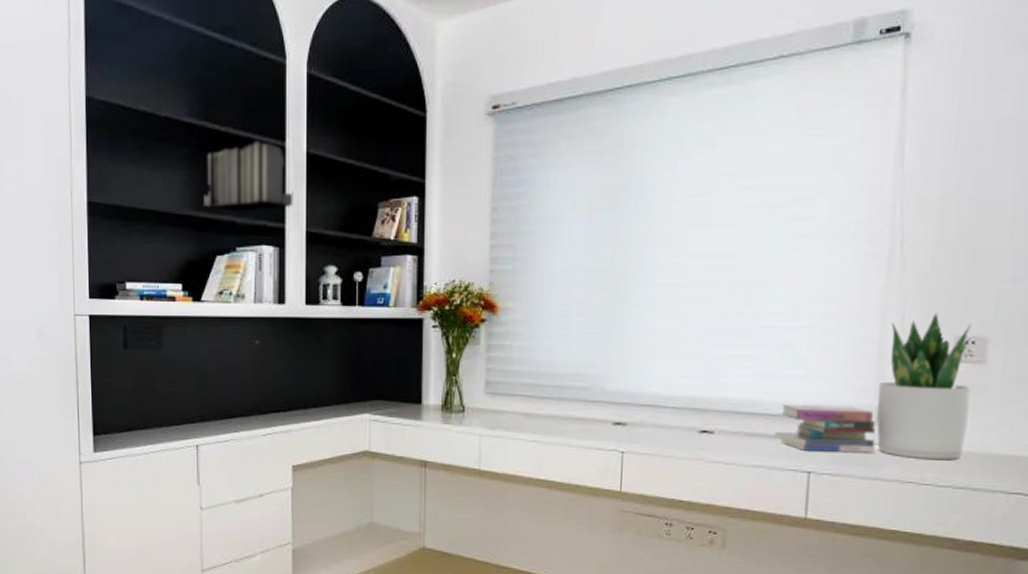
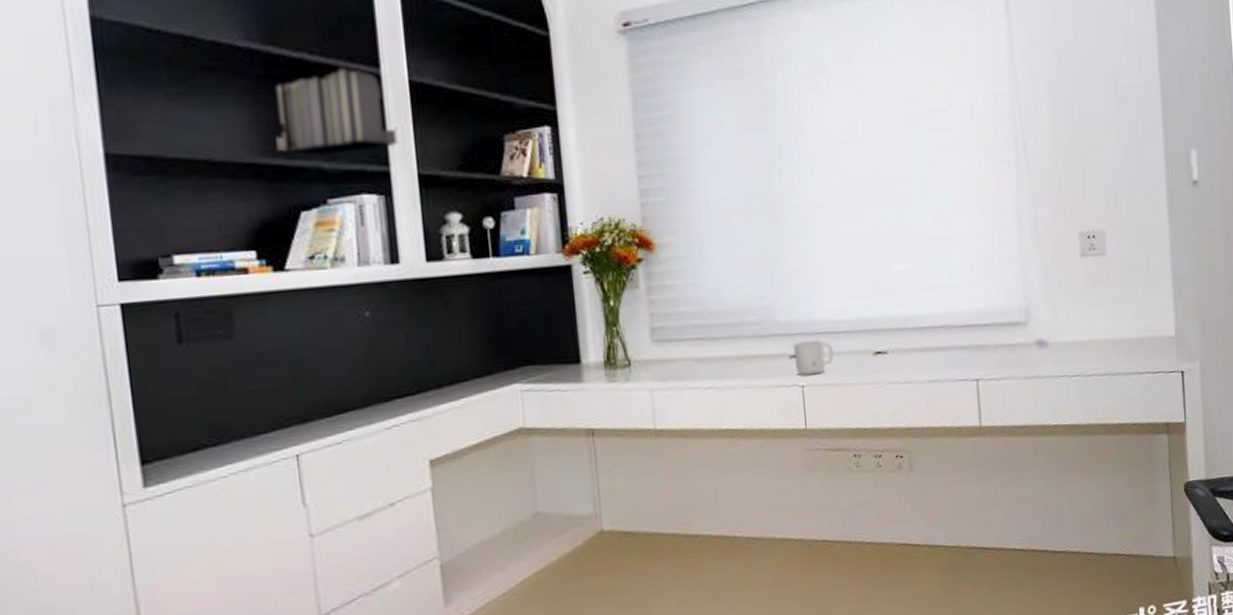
mug: none [617,411,658,443] -> present [793,340,834,376]
books: present [773,405,875,453] -> none [941,309,1030,359]
planter: present [876,313,971,461] -> none [1024,212,1100,353]

